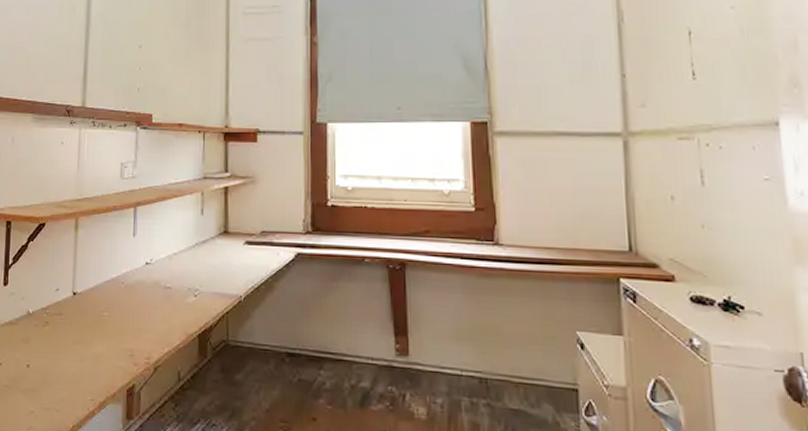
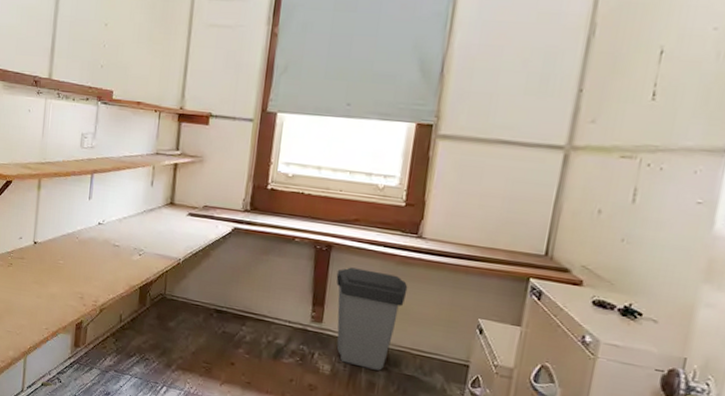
trash can: none [415,286,495,408] -> present [336,267,408,371]

